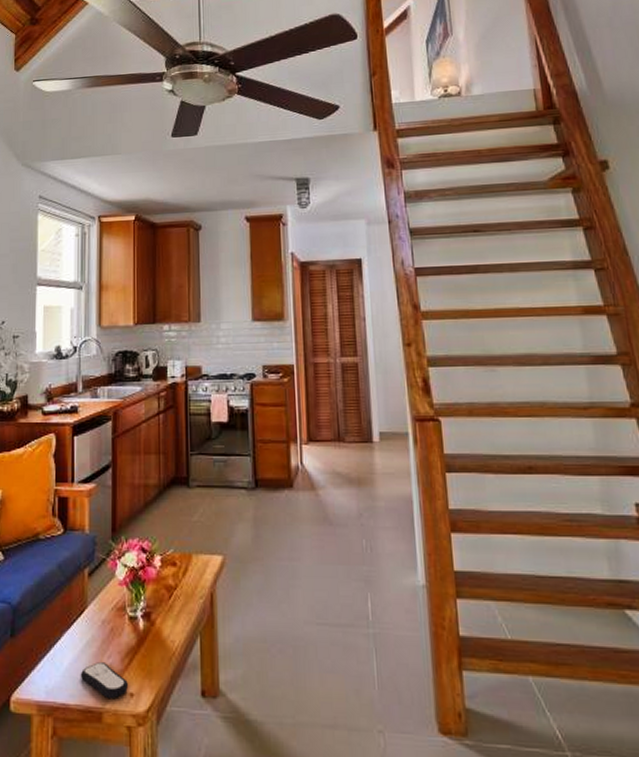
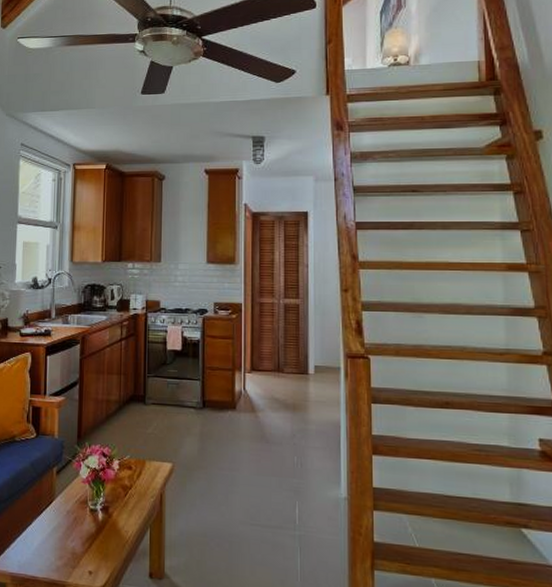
remote control: present [80,662,129,698] -> none [47,544,89,575]

